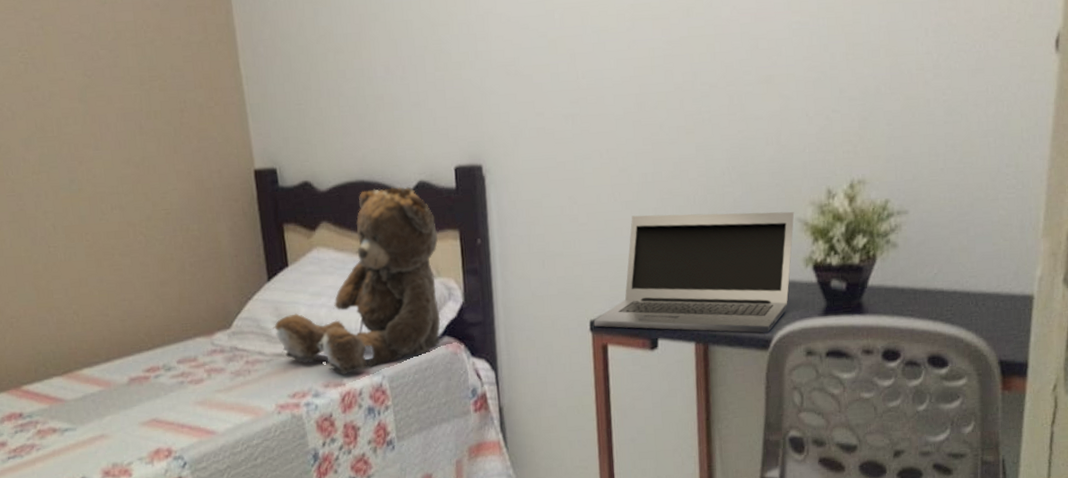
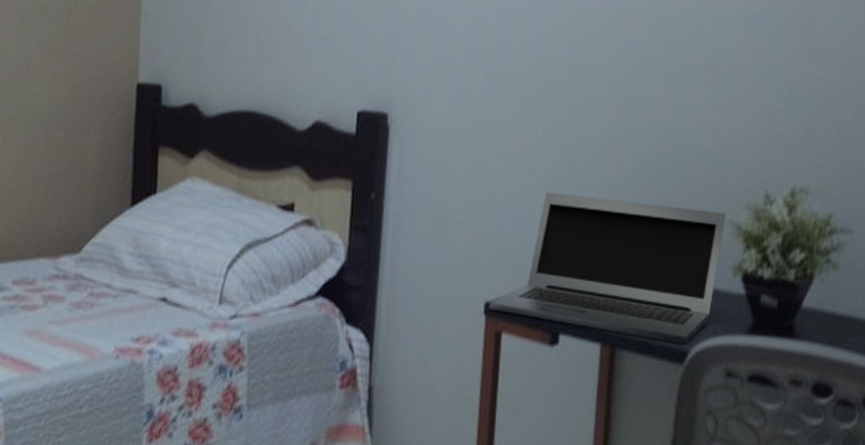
teddy bear: present [269,186,443,375] -> none [122,122,328,325]

